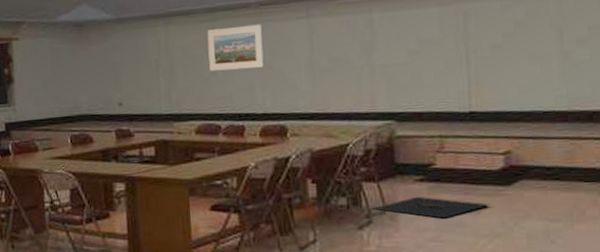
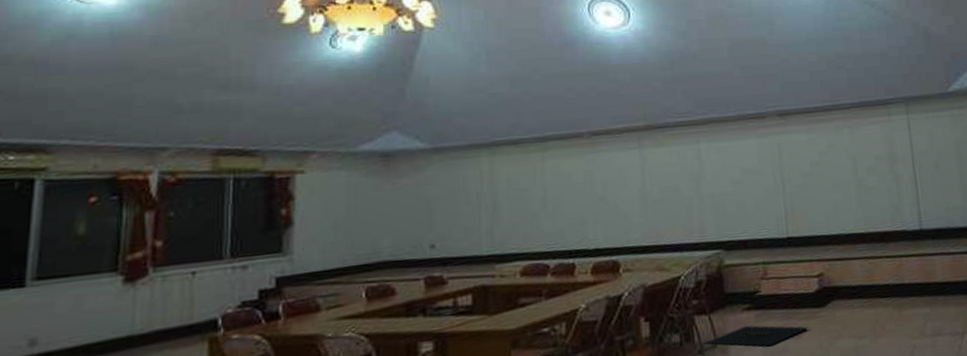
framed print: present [207,24,264,71] -> none [536,154,596,205]

